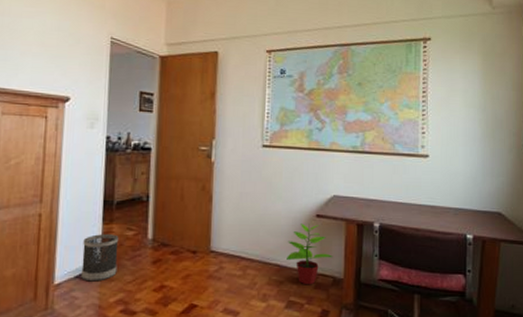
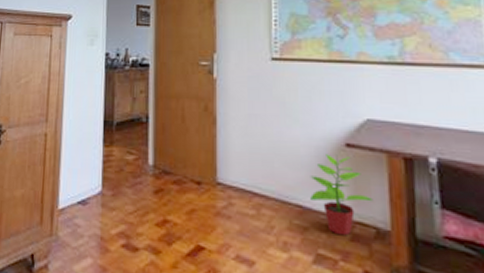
wastebasket: present [81,234,119,282] -> none [83,157,119,210]

